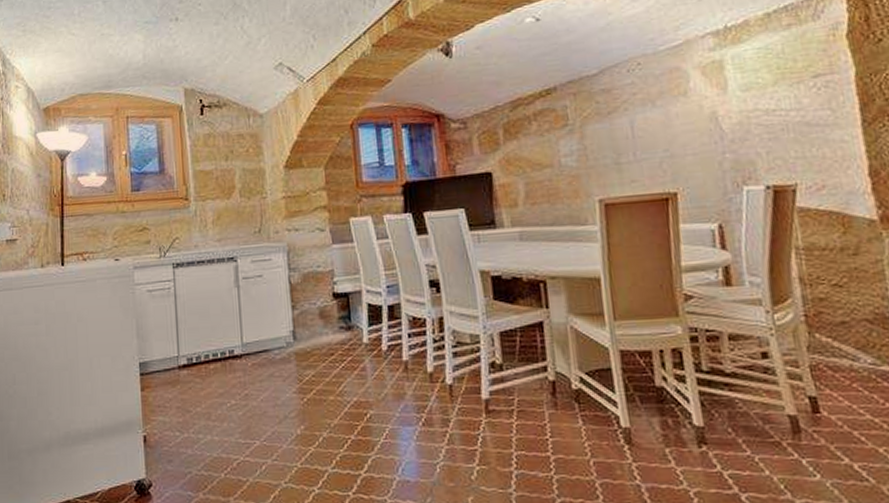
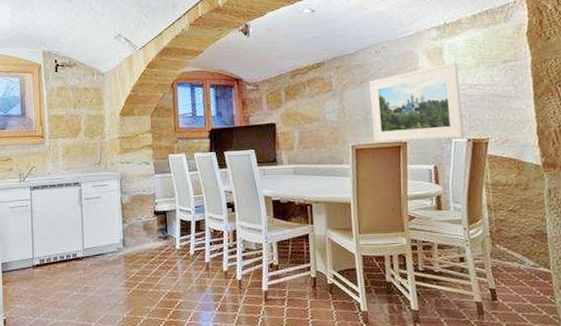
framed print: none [620,79,761,194] -> present [369,62,465,142]

